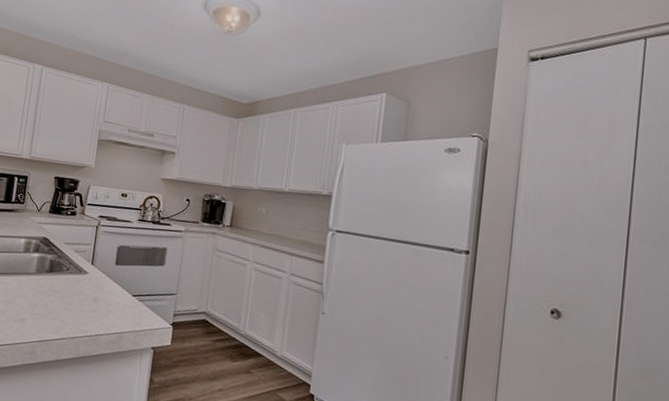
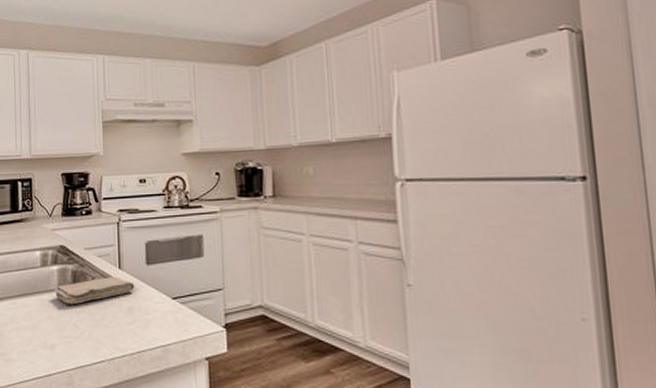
washcloth: none [31,269,103,289] -> present [54,277,135,304]

